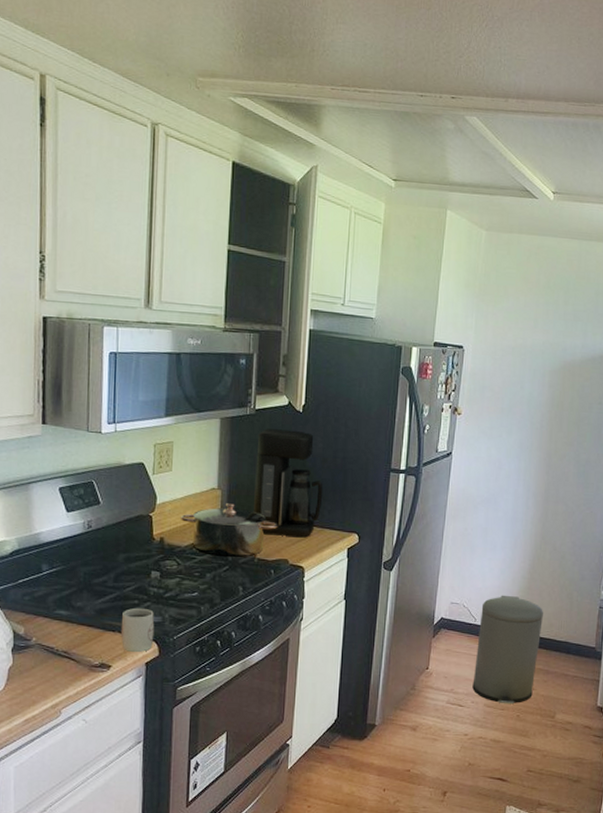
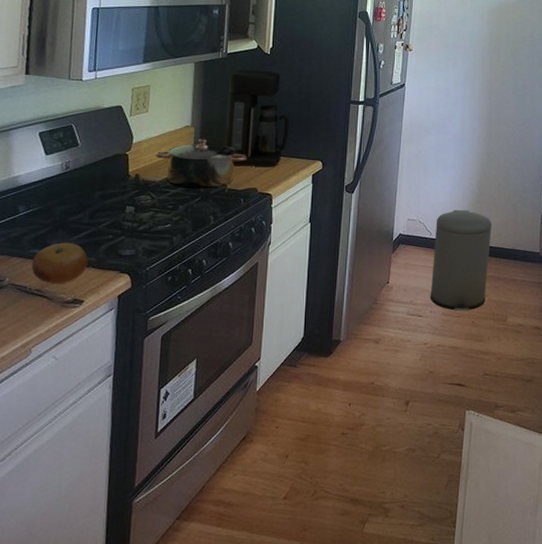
fruit: none [57,604,114,648] -> present [31,242,88,285]
mug: present [120,607,155,653] -> none [94,242,128,287]

